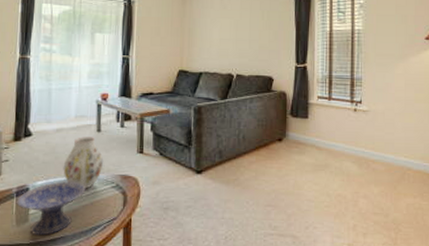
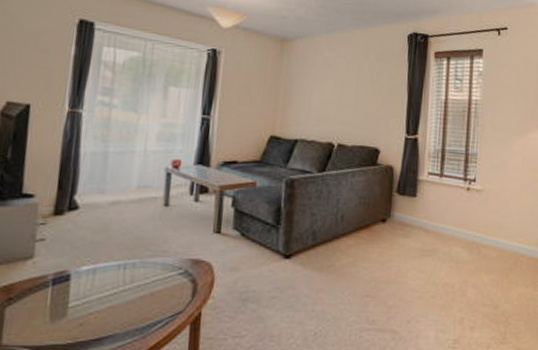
decorative bowl: present [17,181,86,236] -> none [52,266,146,334]
vase: present [63,137,104,189] -> none [117,212,171,276]

